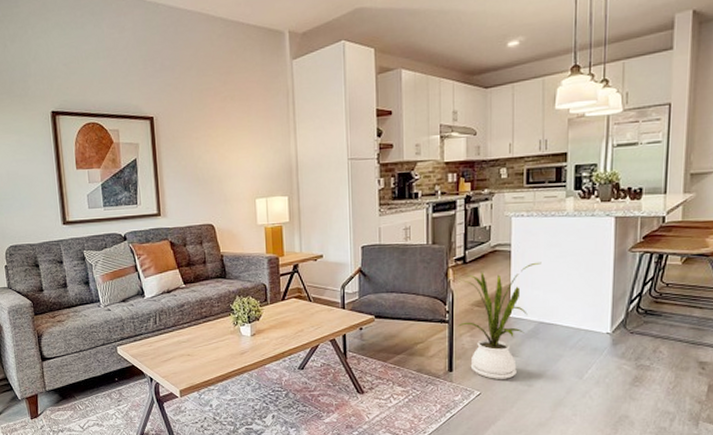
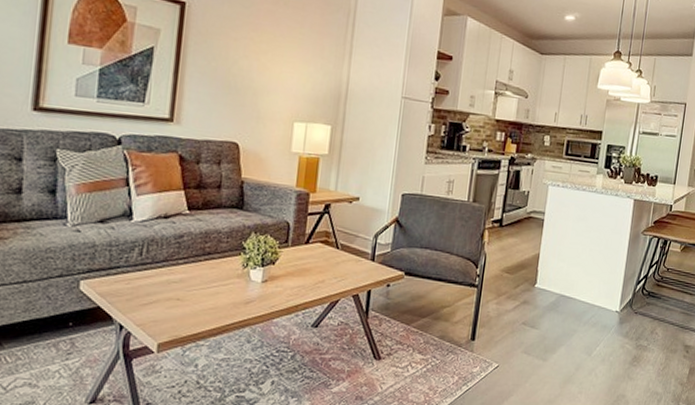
house plant: present [458,262,542,379] -> none [486,234,569,352]

